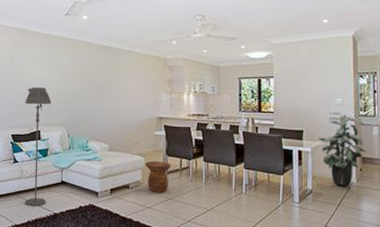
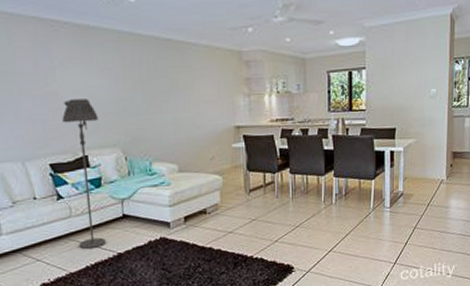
side table: present [146,161,171,193] -> none [224,178,253,216]
indoor plant: present [318,112,367,187] -> none [411,104,458,185]

